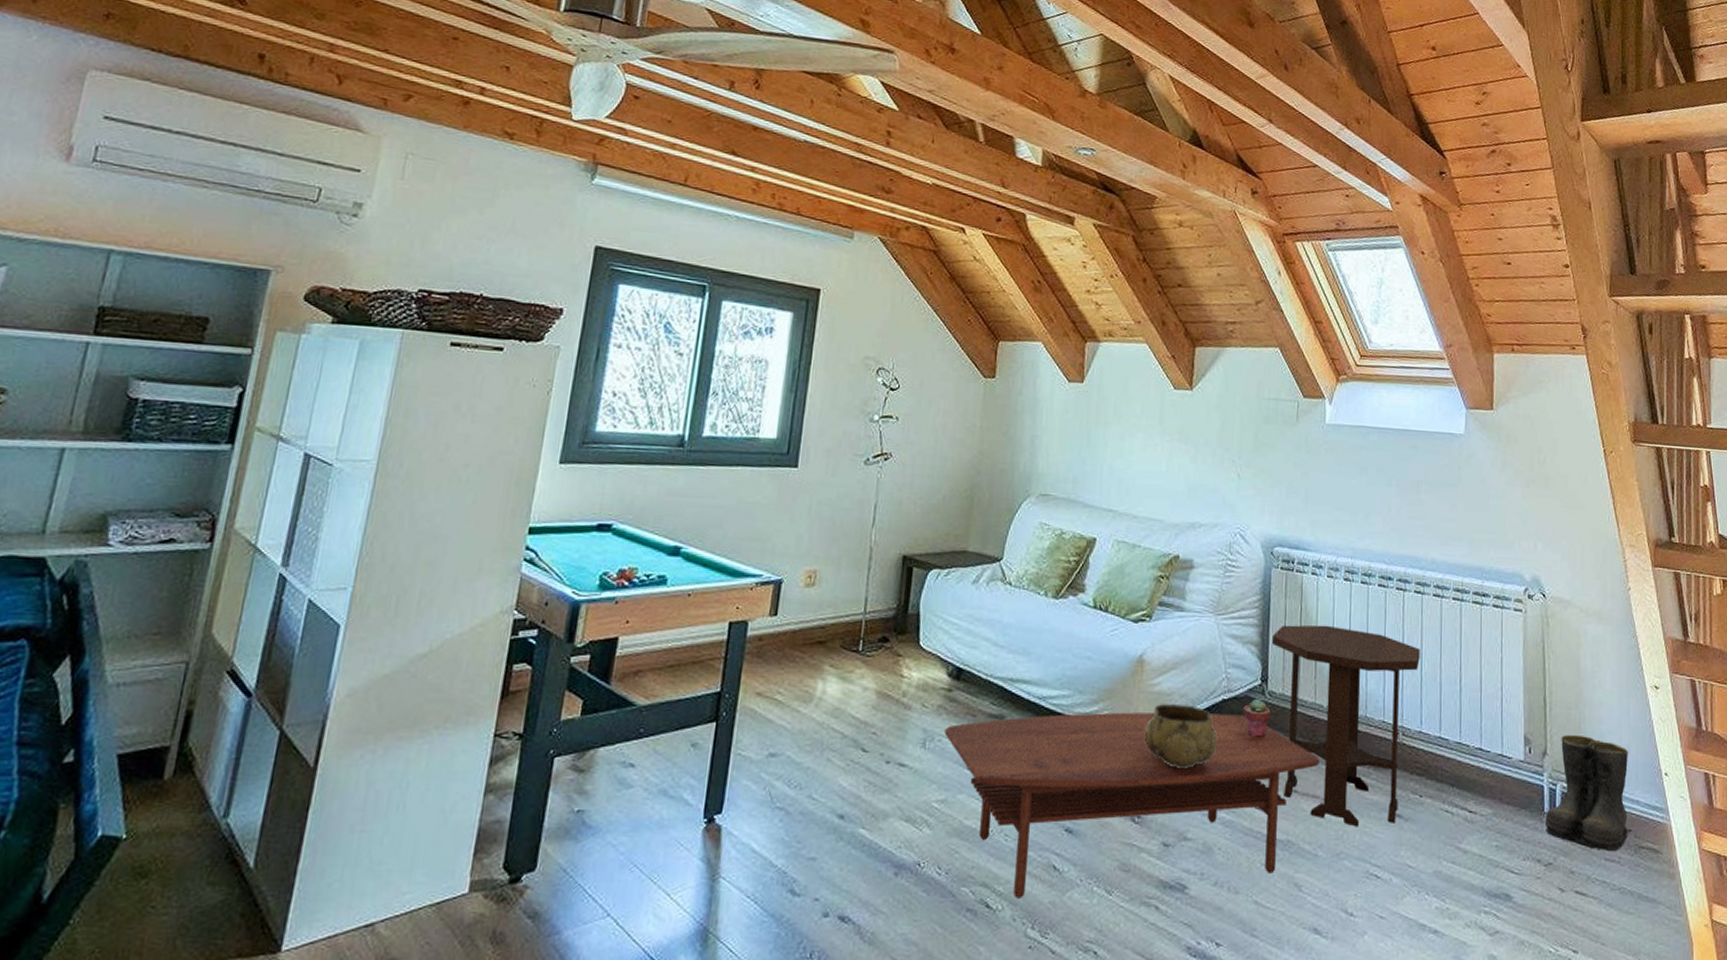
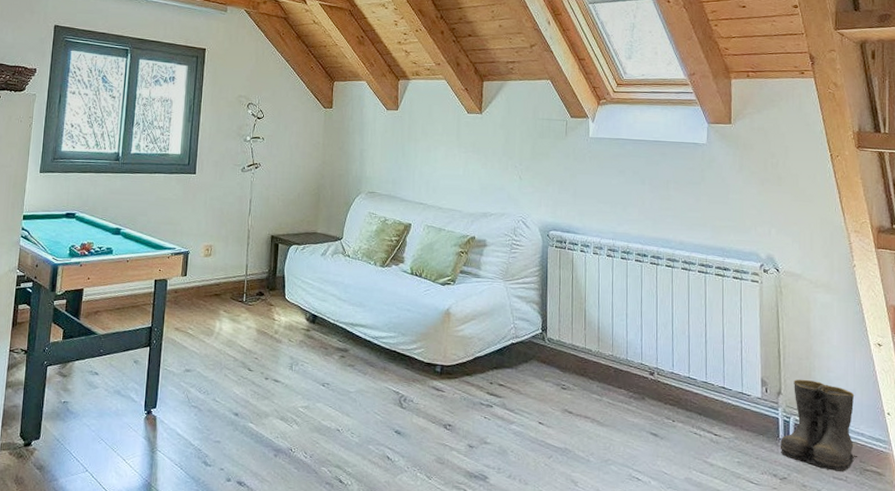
coffee table: present [944,712,1319,899] -> none [305,349,589,478]
decorative bowl: present [1144,704,1218,768] -> none [452,345,509,392]
potted succulent: present [1242,698,1271,737] -> none [527,343,550,372]
side table: present [1271,625,1420,827] -> none [549,289,671,442]

